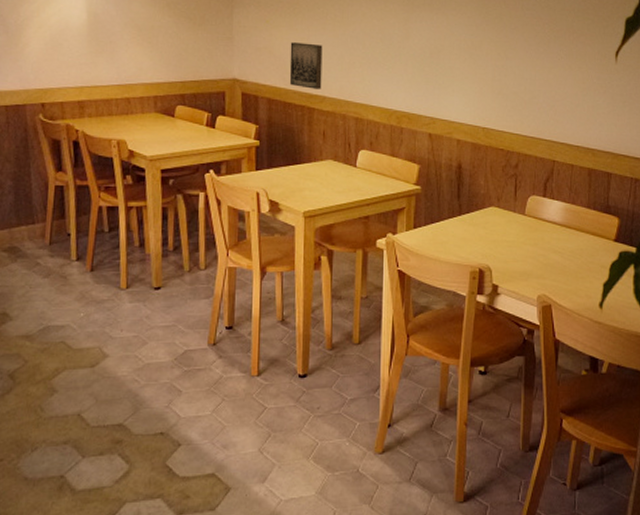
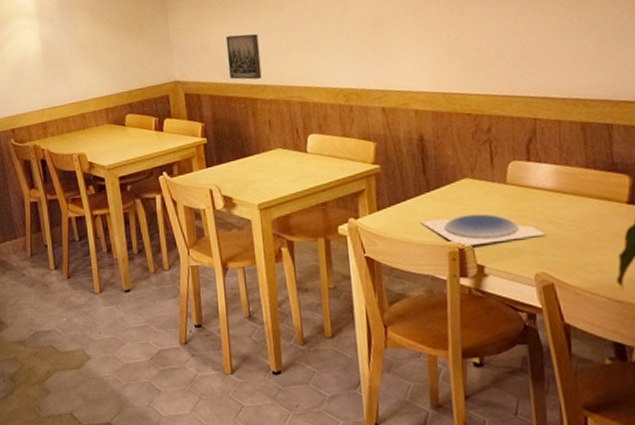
plate: none [450,239,551,267] -> present [420,214,546,247]

